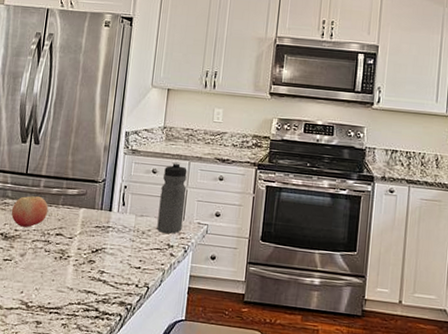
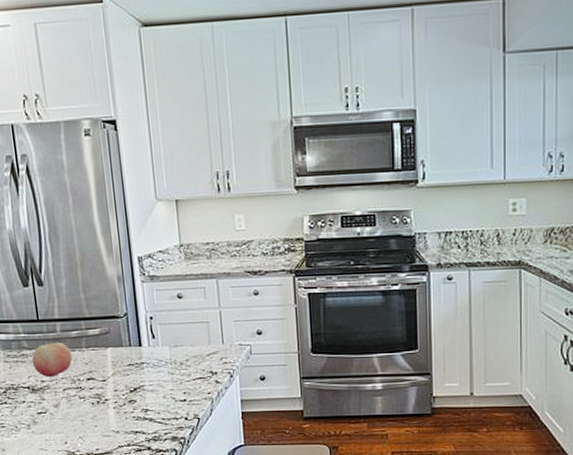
water bottle: present [157,161,188,234] -> none [190,282,223,361]

